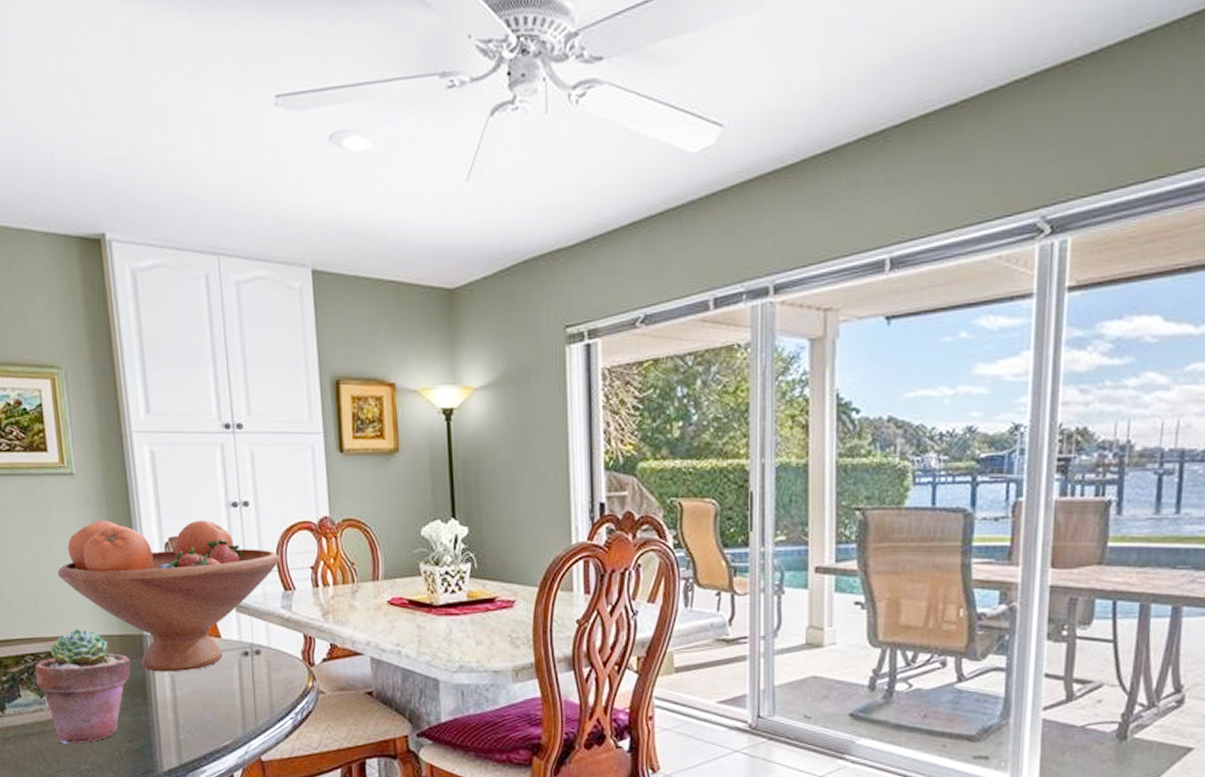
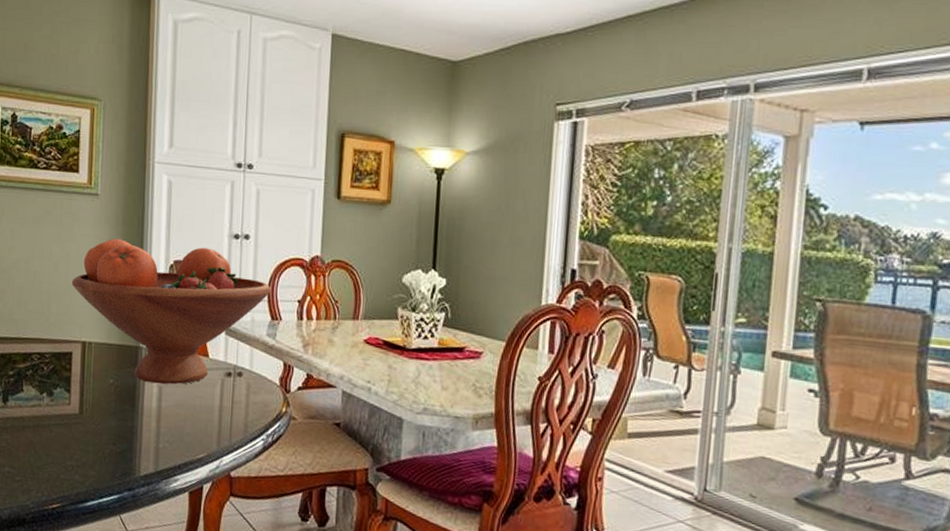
potted succulent: present [35,628,131,744] -> none [38,334,125,441]

